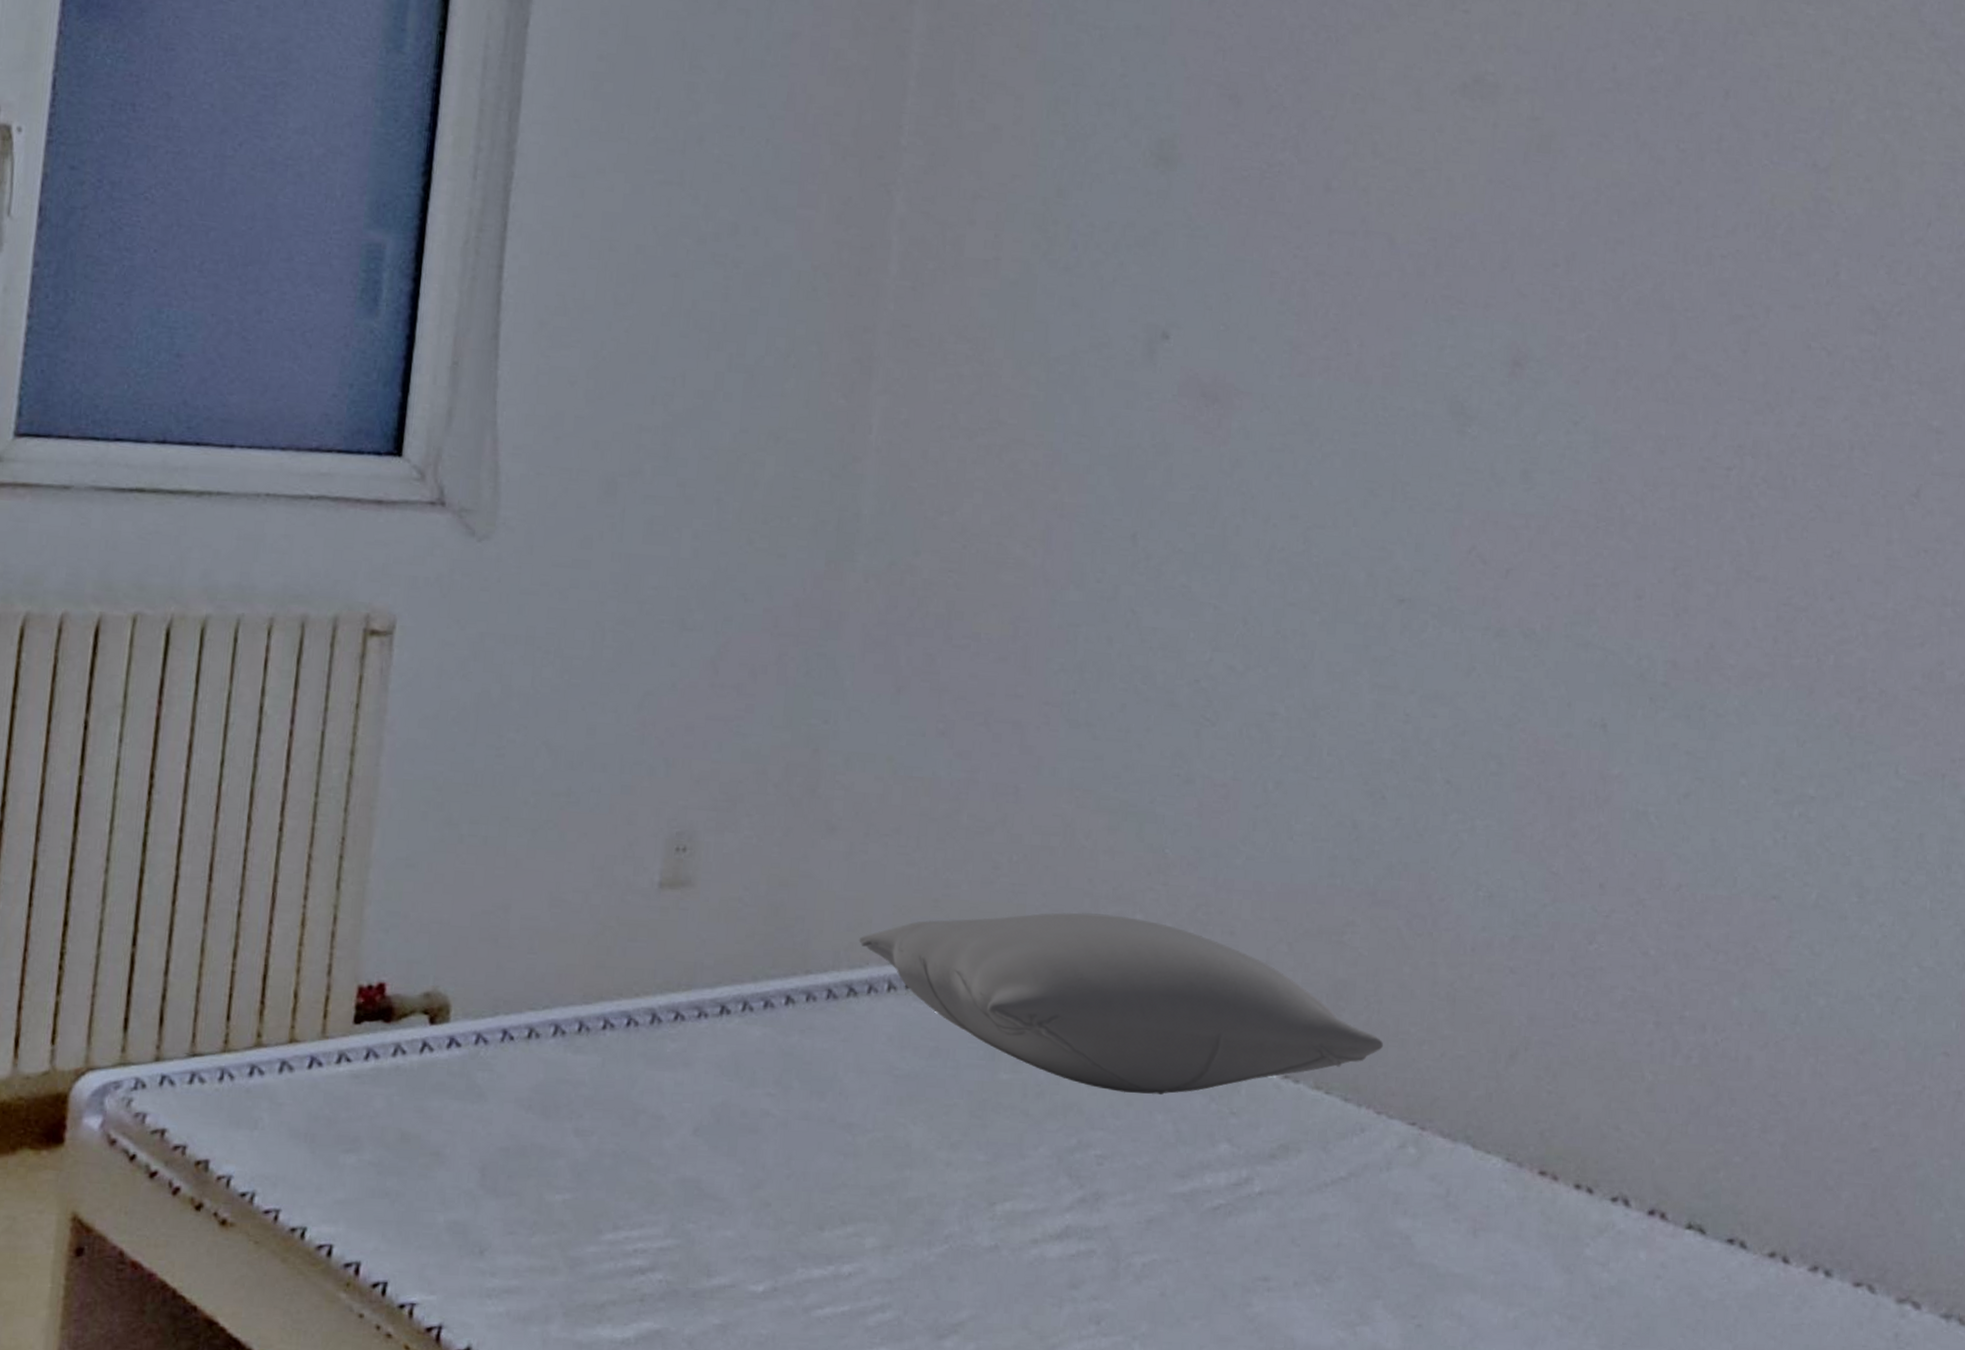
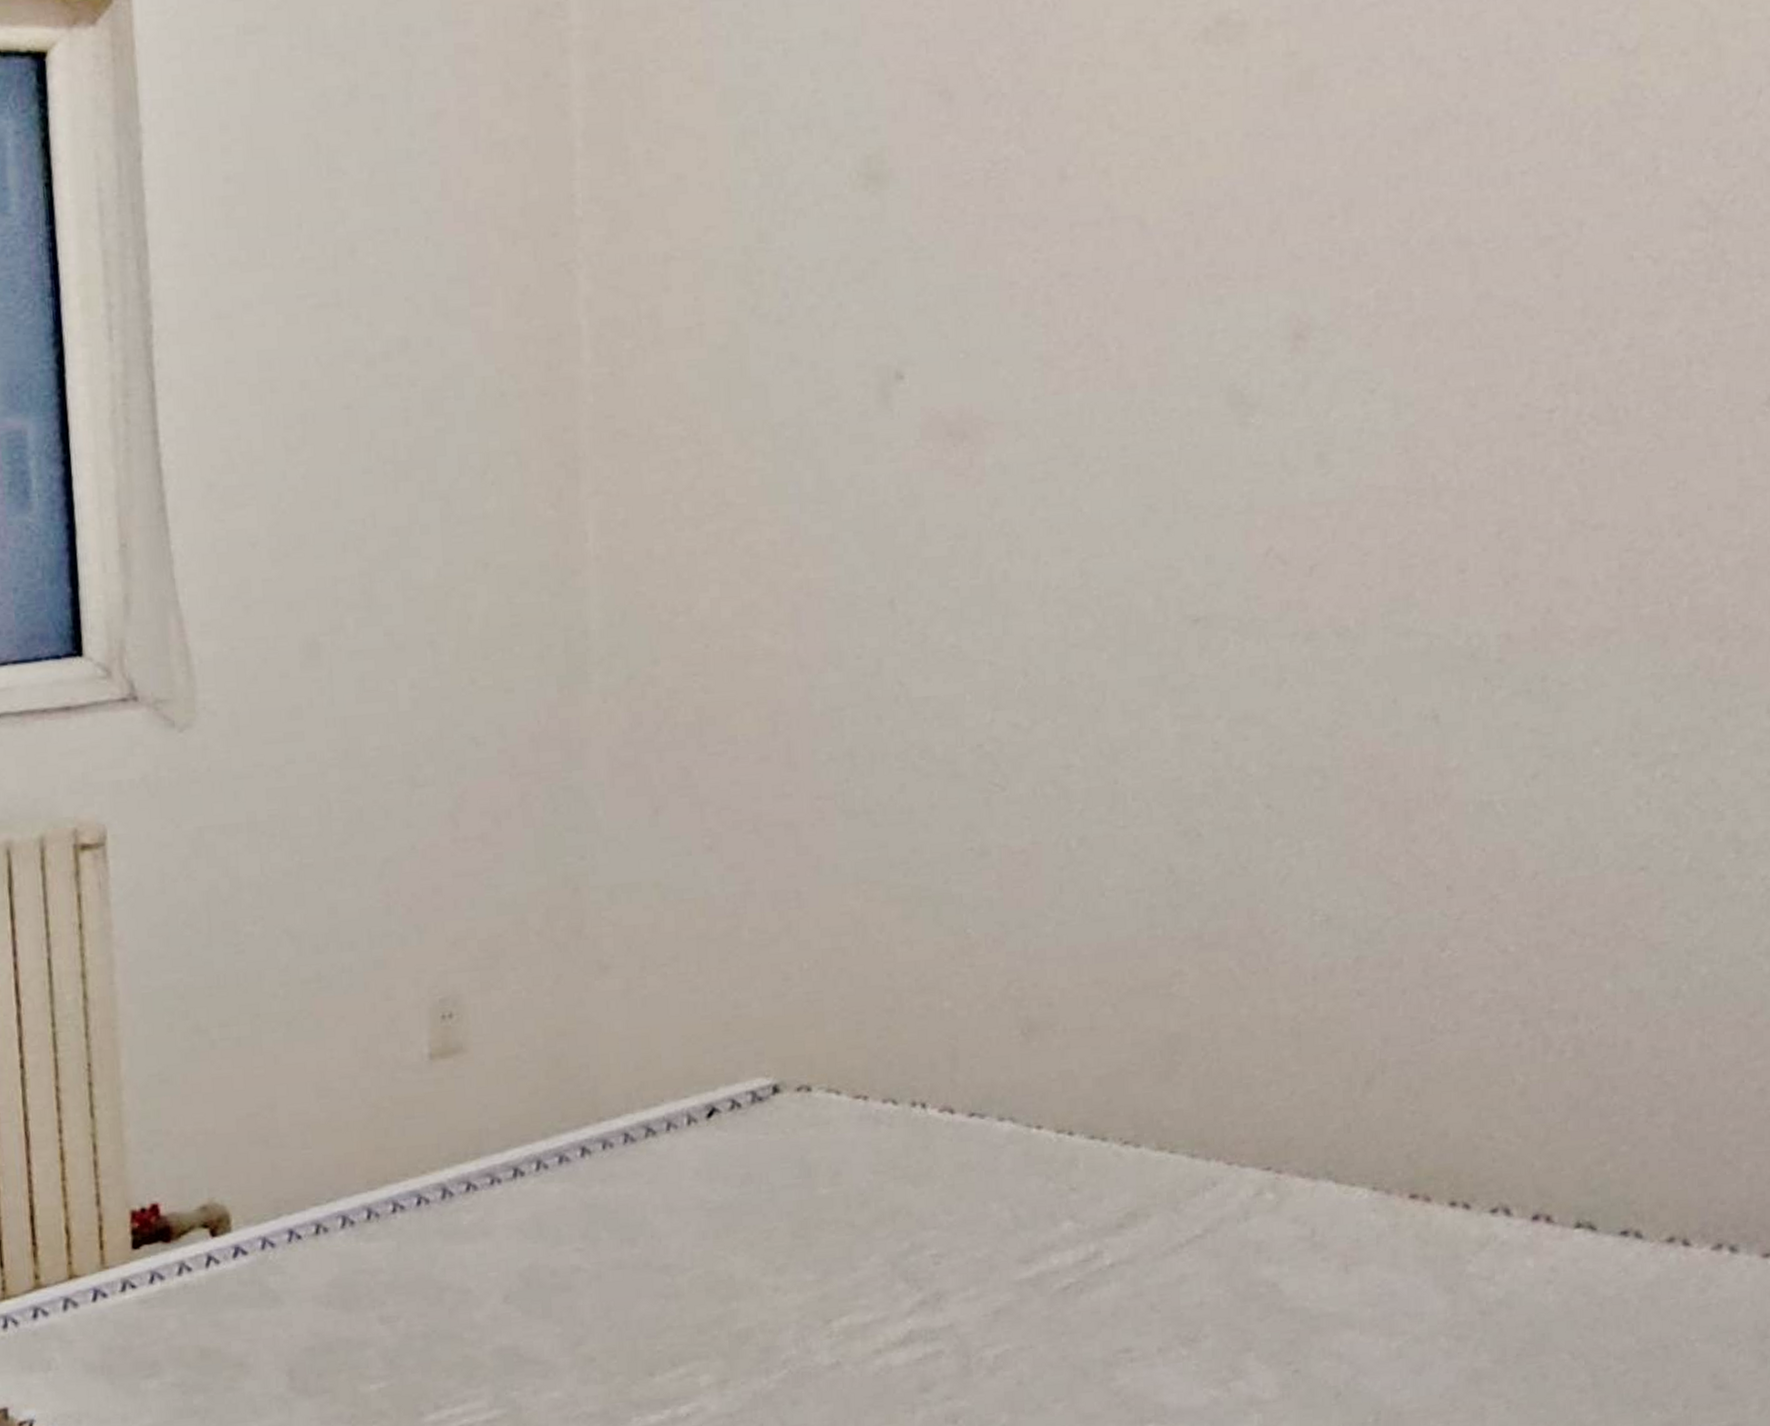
pillow: present [859,912,1384,1094] -> none [650,1006,1228,1187]

